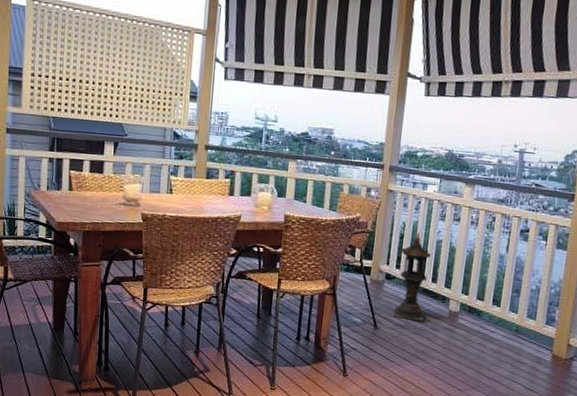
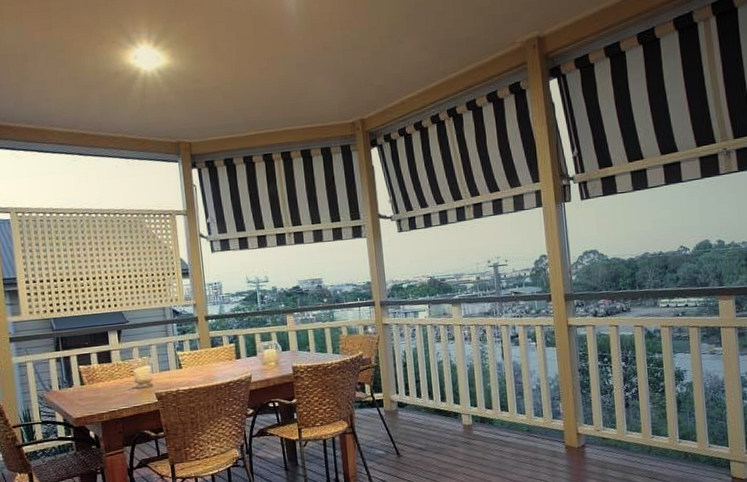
lantern: present [392,232,431,322] -> none [405,358,442,443]

